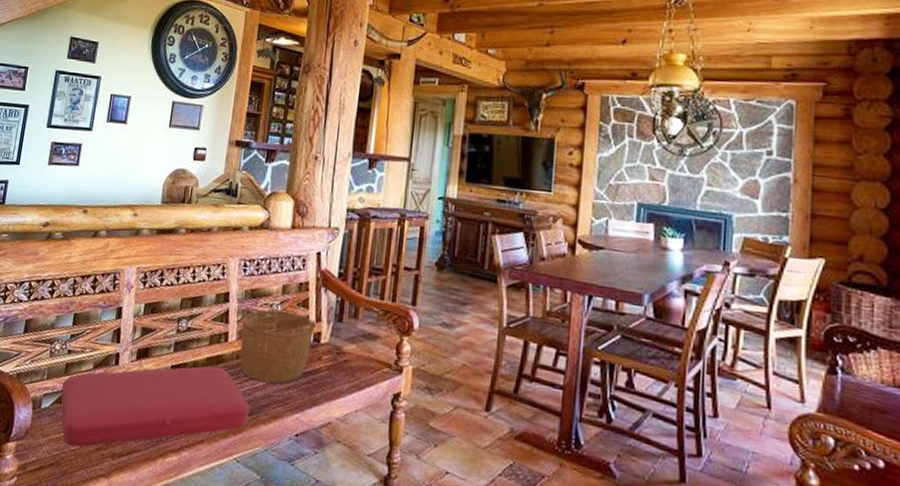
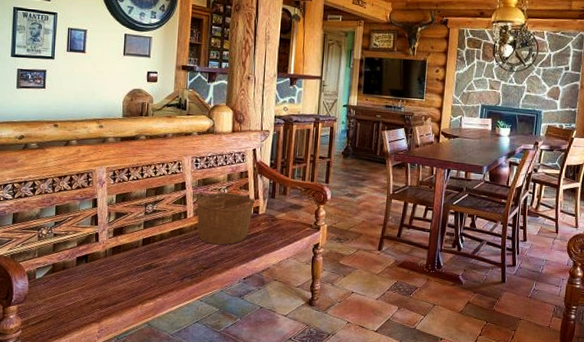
cushion: present [60,365,250,448] -> none [52,236,208,304]

